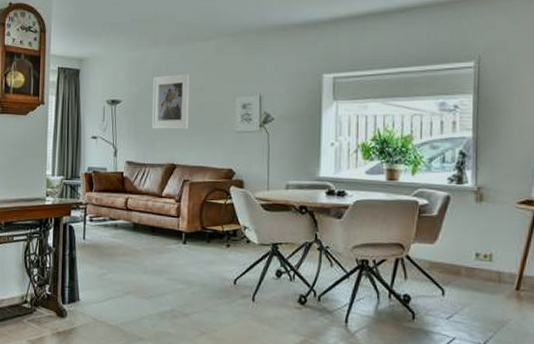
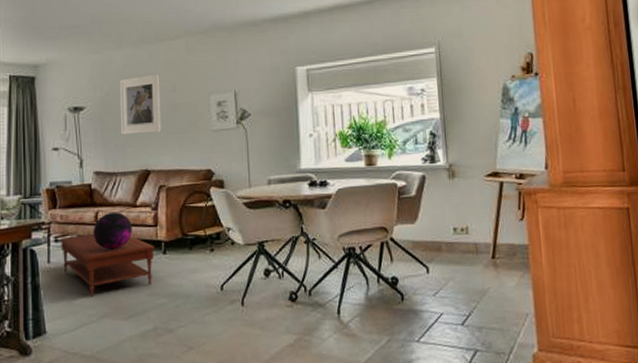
coffee table: none [94,217,177,274] -> present [60,233,156,297]
decorative orb: none [122,199,157,235] -> present [93,211,132,250]

